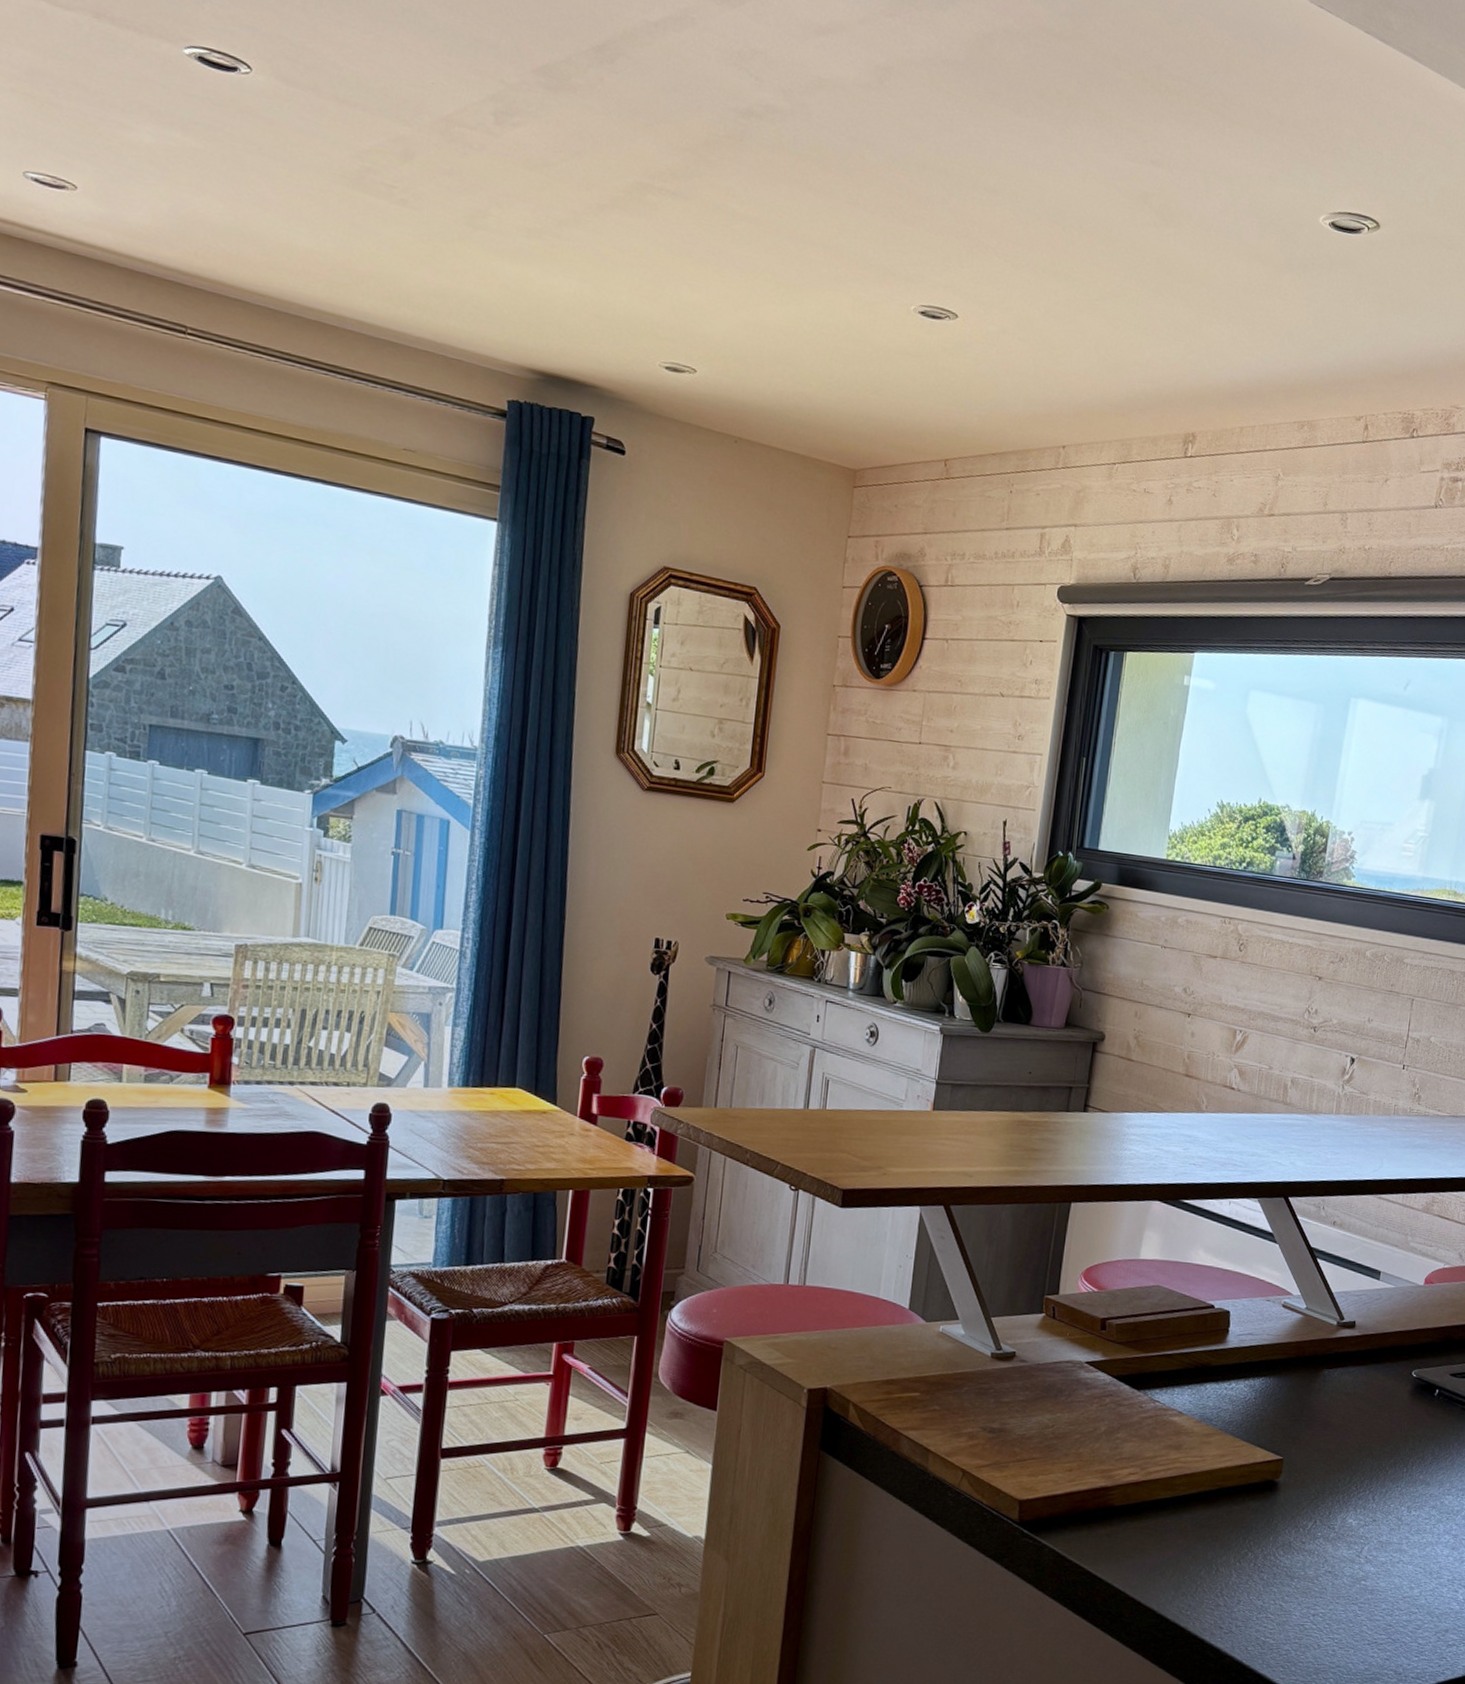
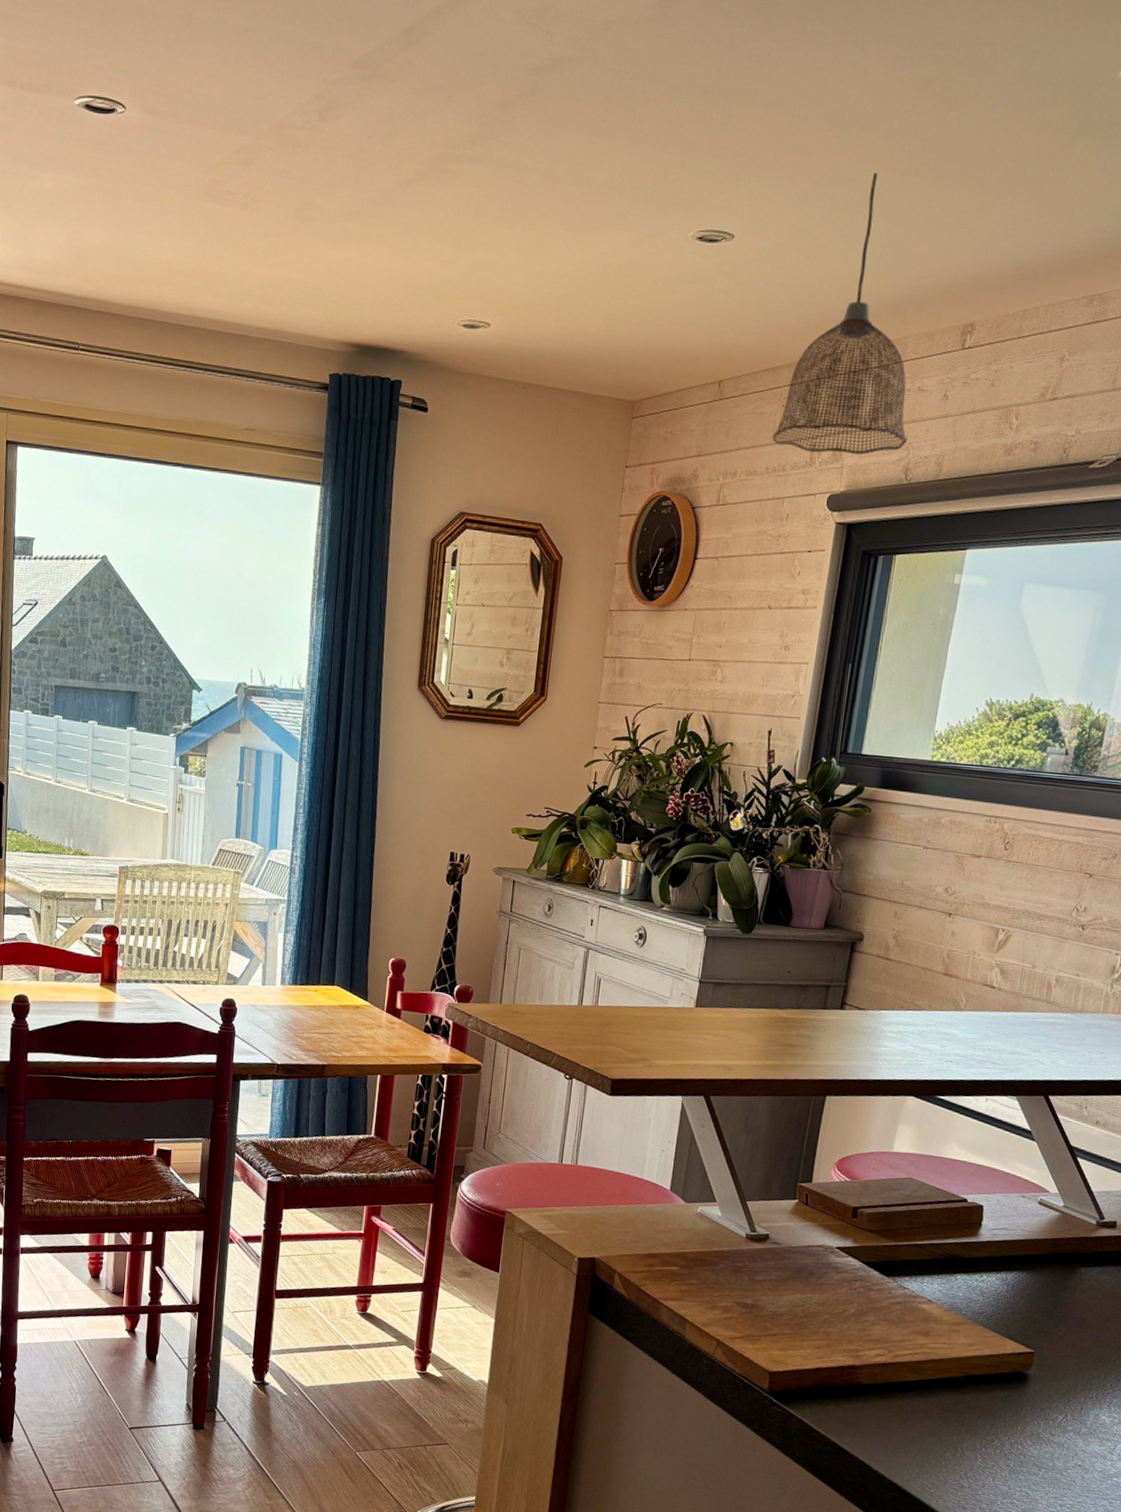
pendant lamp: none [1000,274,1136,550] -> present [772,172,908,455]

